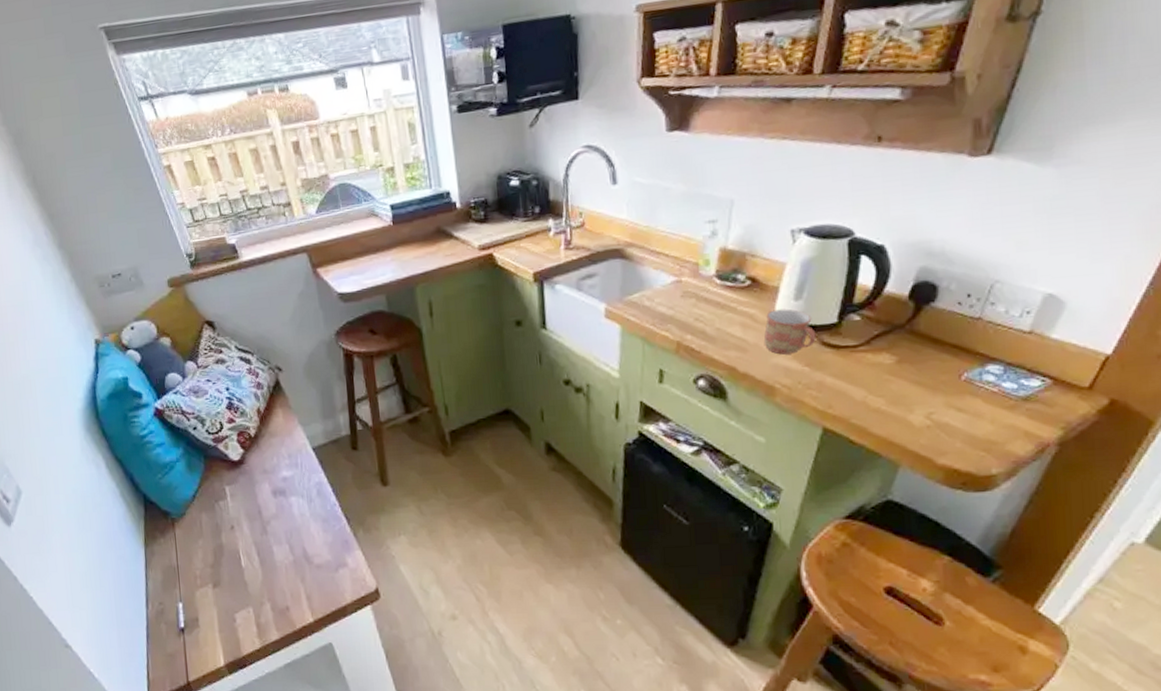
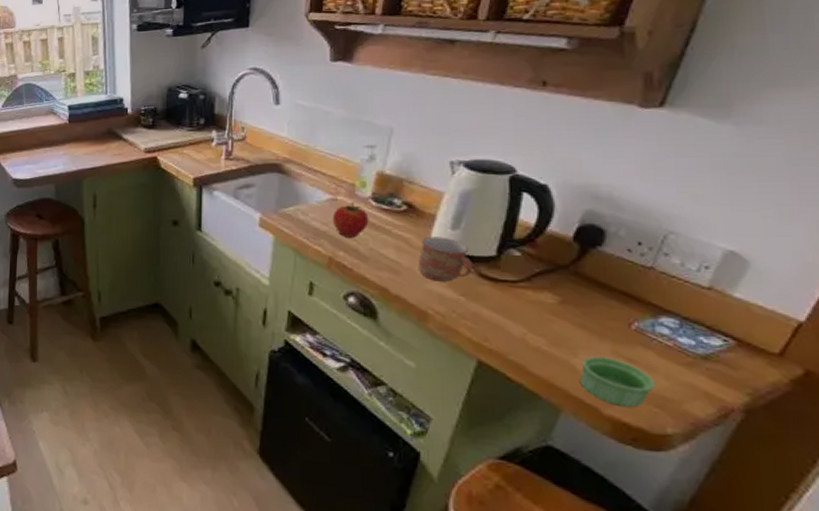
apple: none [678,282,714,320] -> present [332,202,369,238]
ramekin: none [916,409,983,454] -> present [580,356,656,407]

